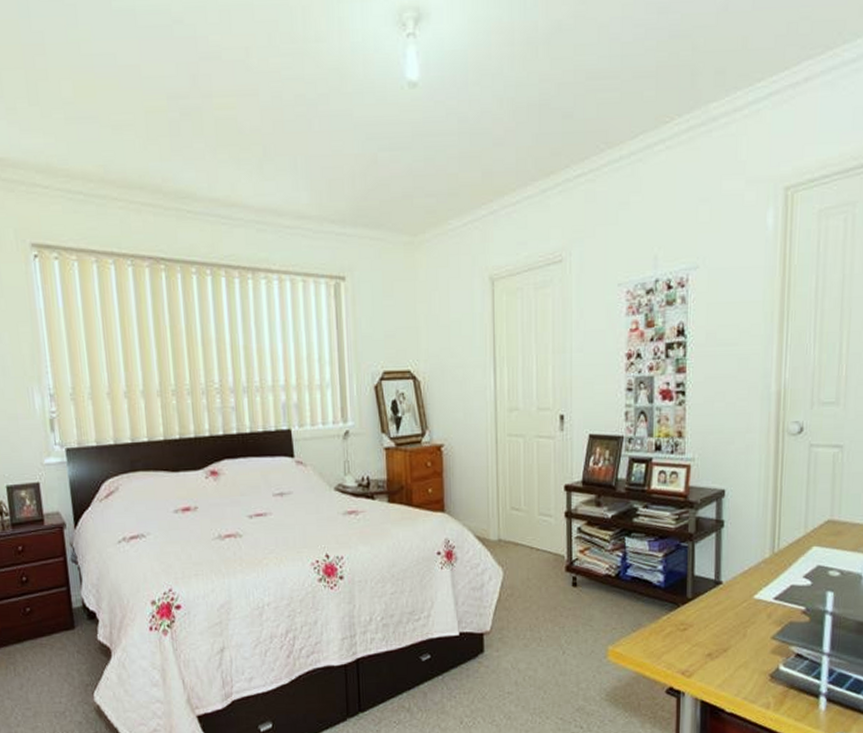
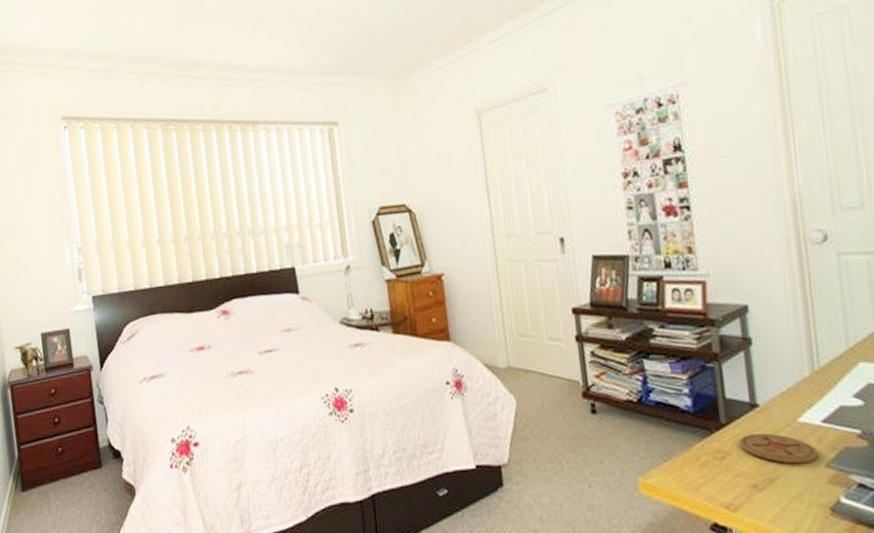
coaster: none [701,608,766,636] -> present [740,433,818,464]

